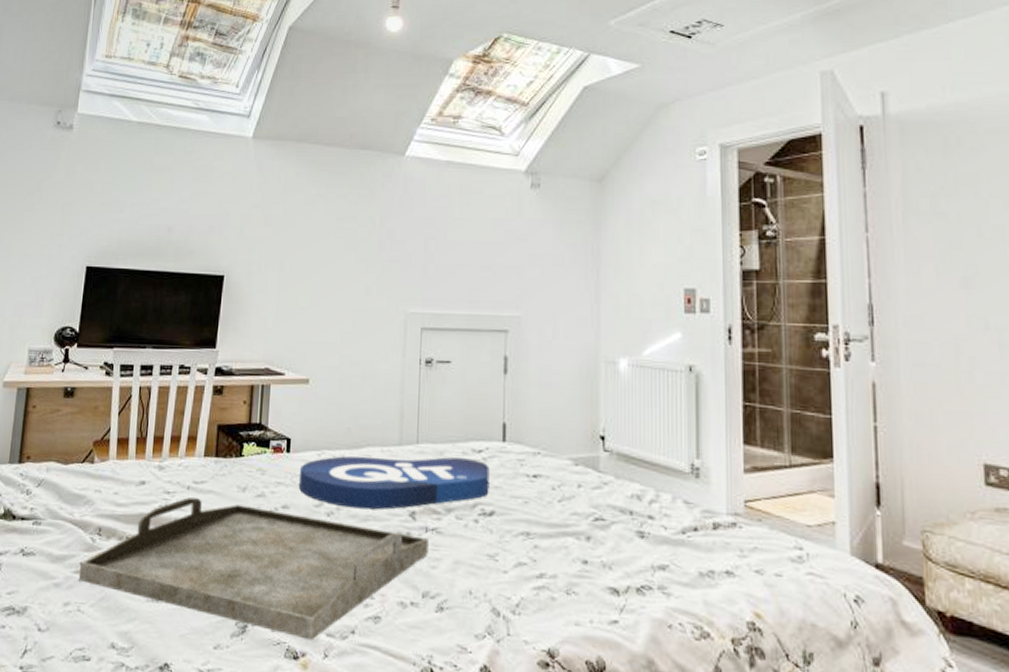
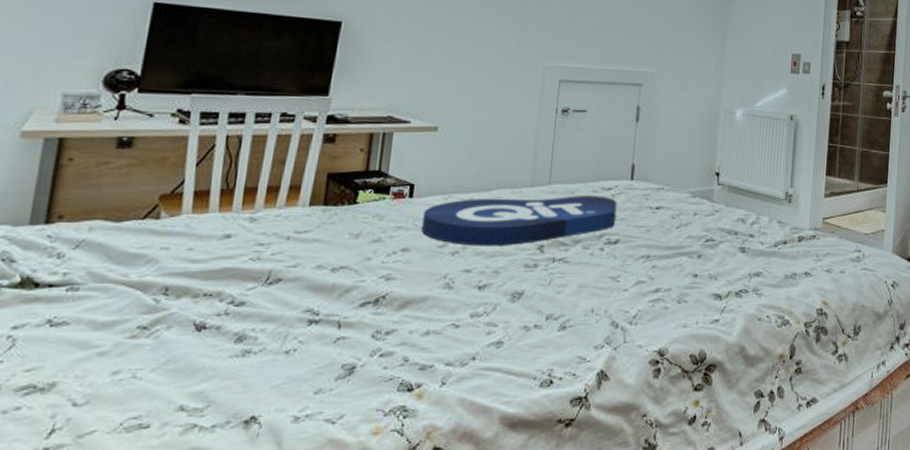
serving tray: present [78,497,429,640] -> none [134,248,555,372]

